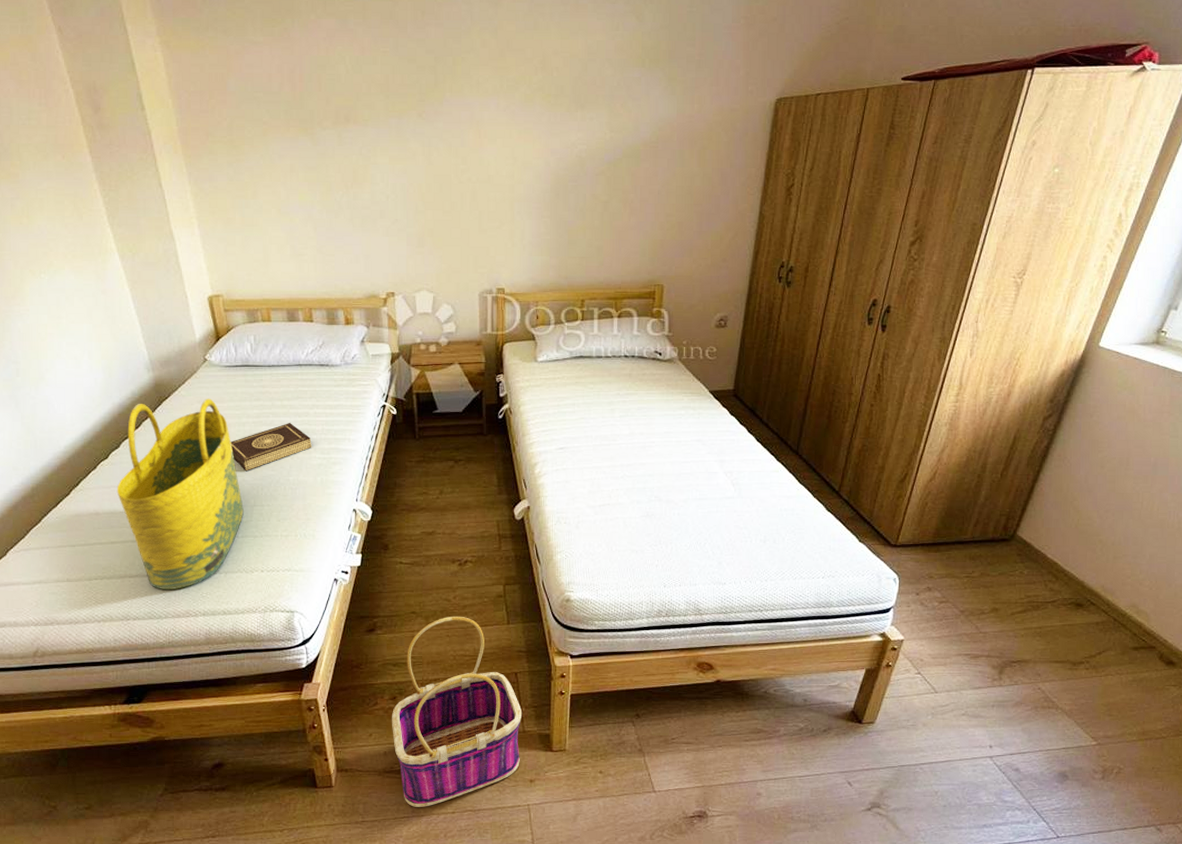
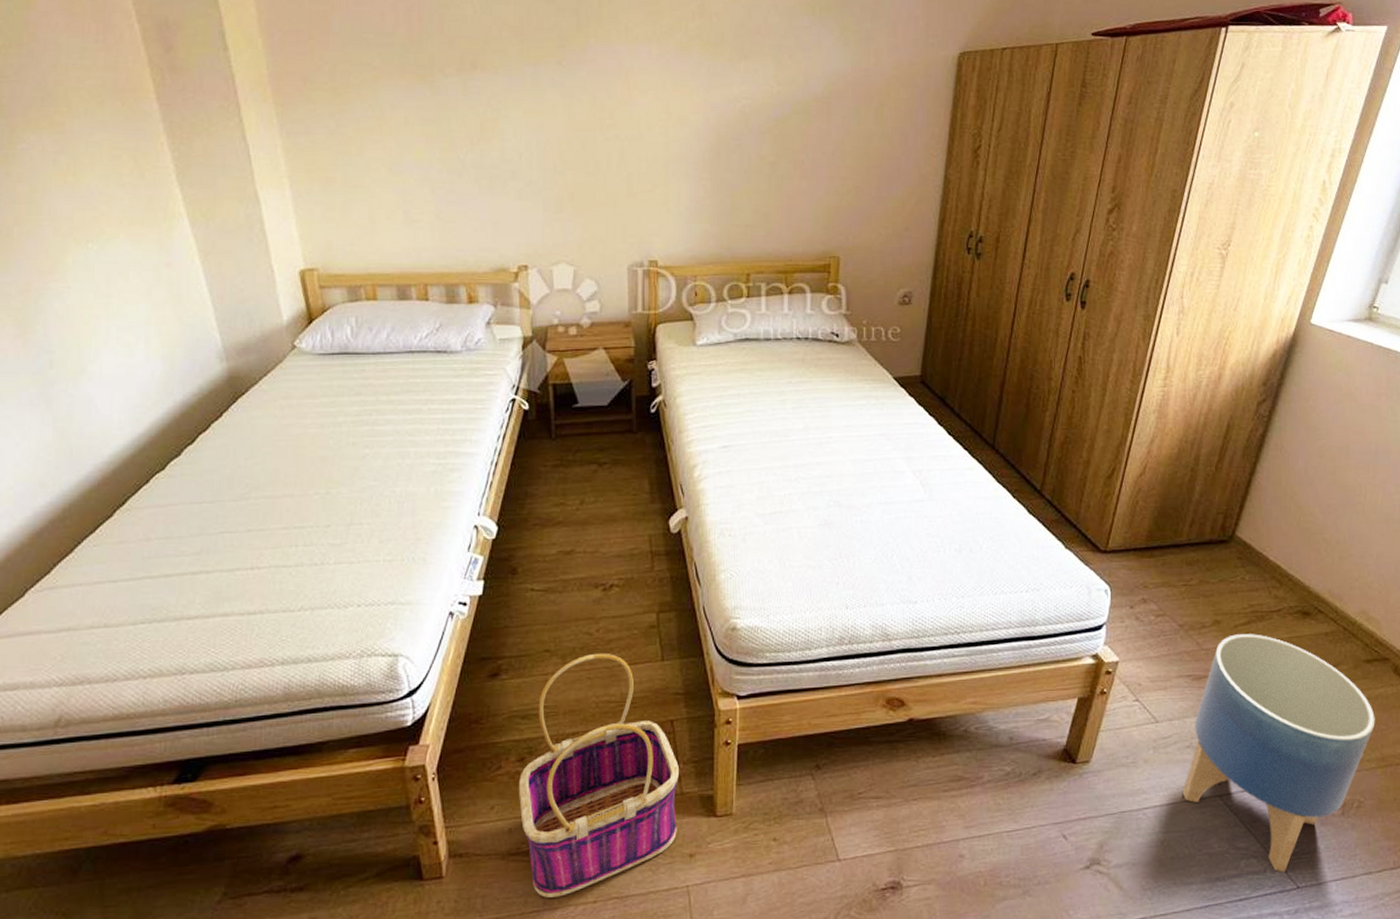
tote bag: present [116,398,244,589] -> none [174,393,337,633]
book: present [230,422,312,472] -> none [322,420,424,482]
planter: none [956,621,1139,824] -> present [1182,634,1375,873]

